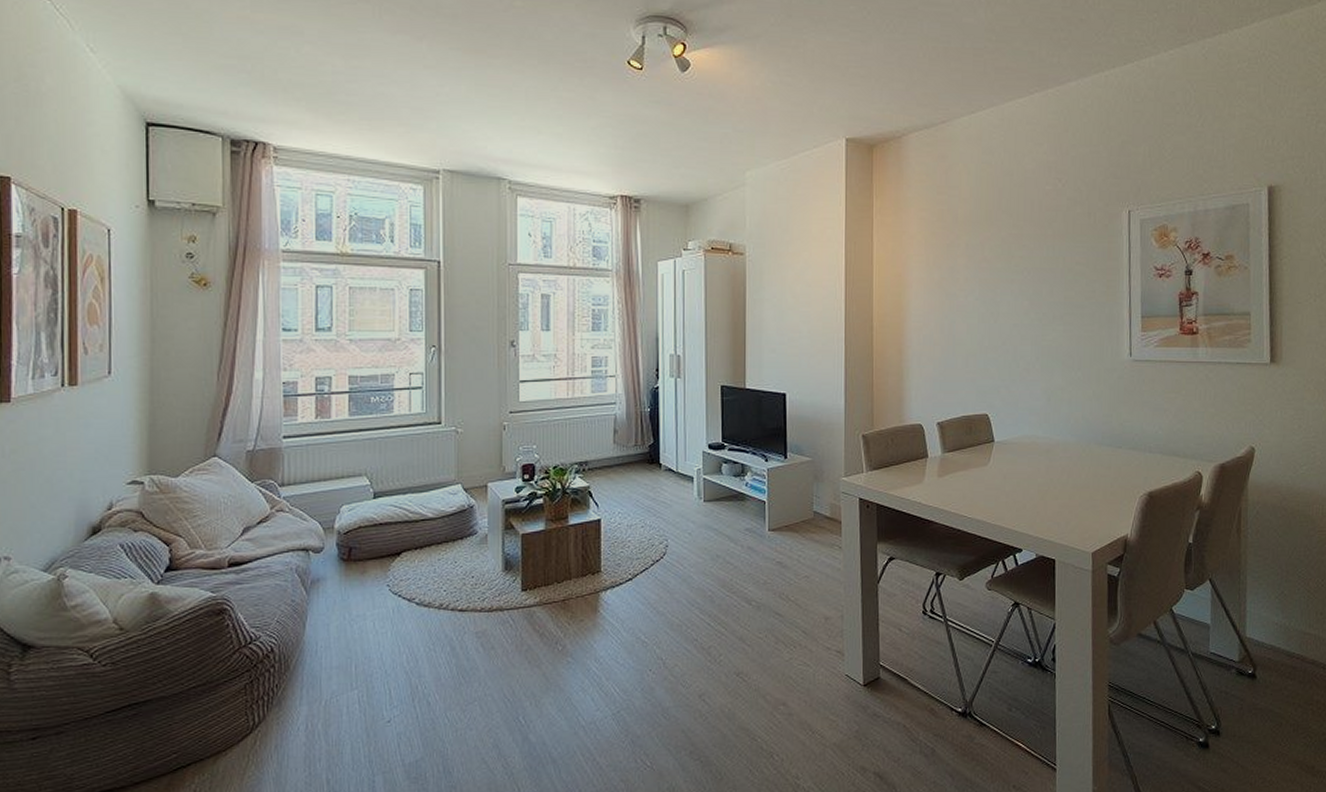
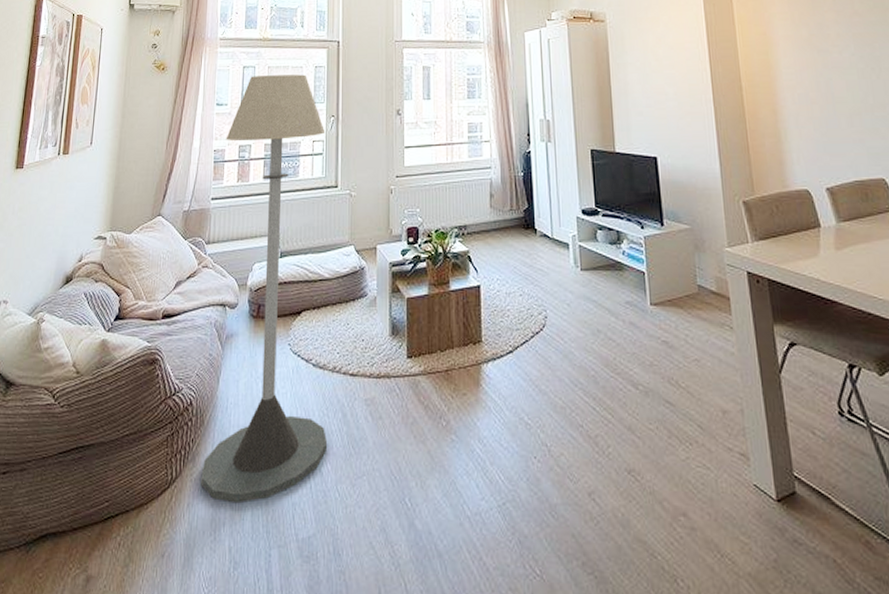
floor lamp: none [289,297,435,740] -> present [201,74,328,504]

